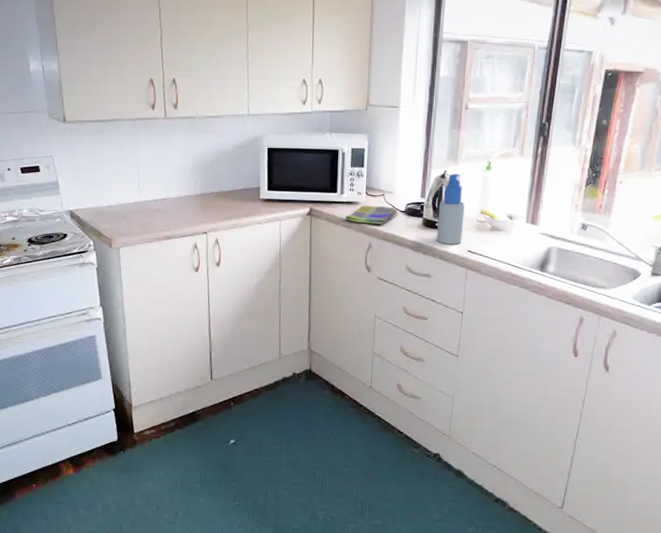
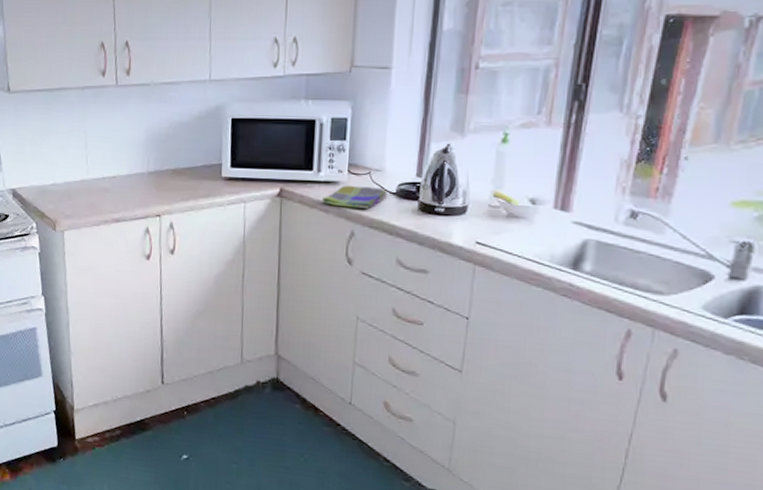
spray bottle: present [436,173,465,245] -> none [435,147,473,234]

